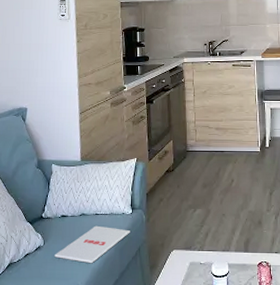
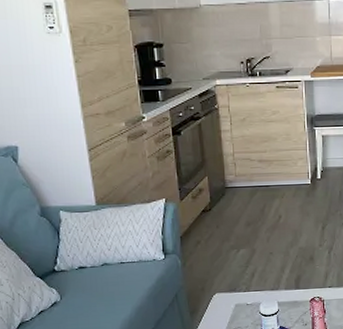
magazine: present [54,225,130,264] -> none [75,274,164,315]

